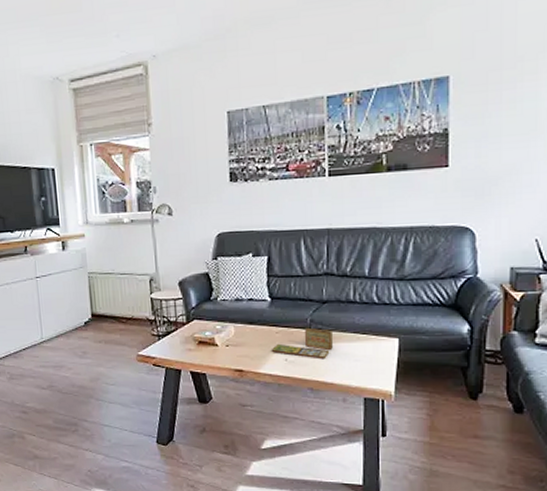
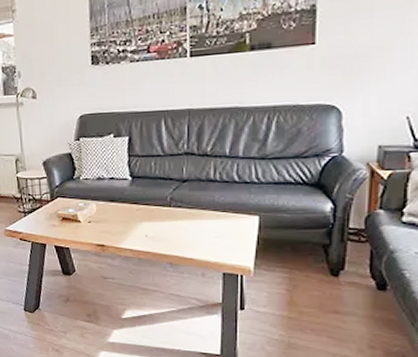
board game: present [271,327,333,360] -> none [131,205,192,236]

